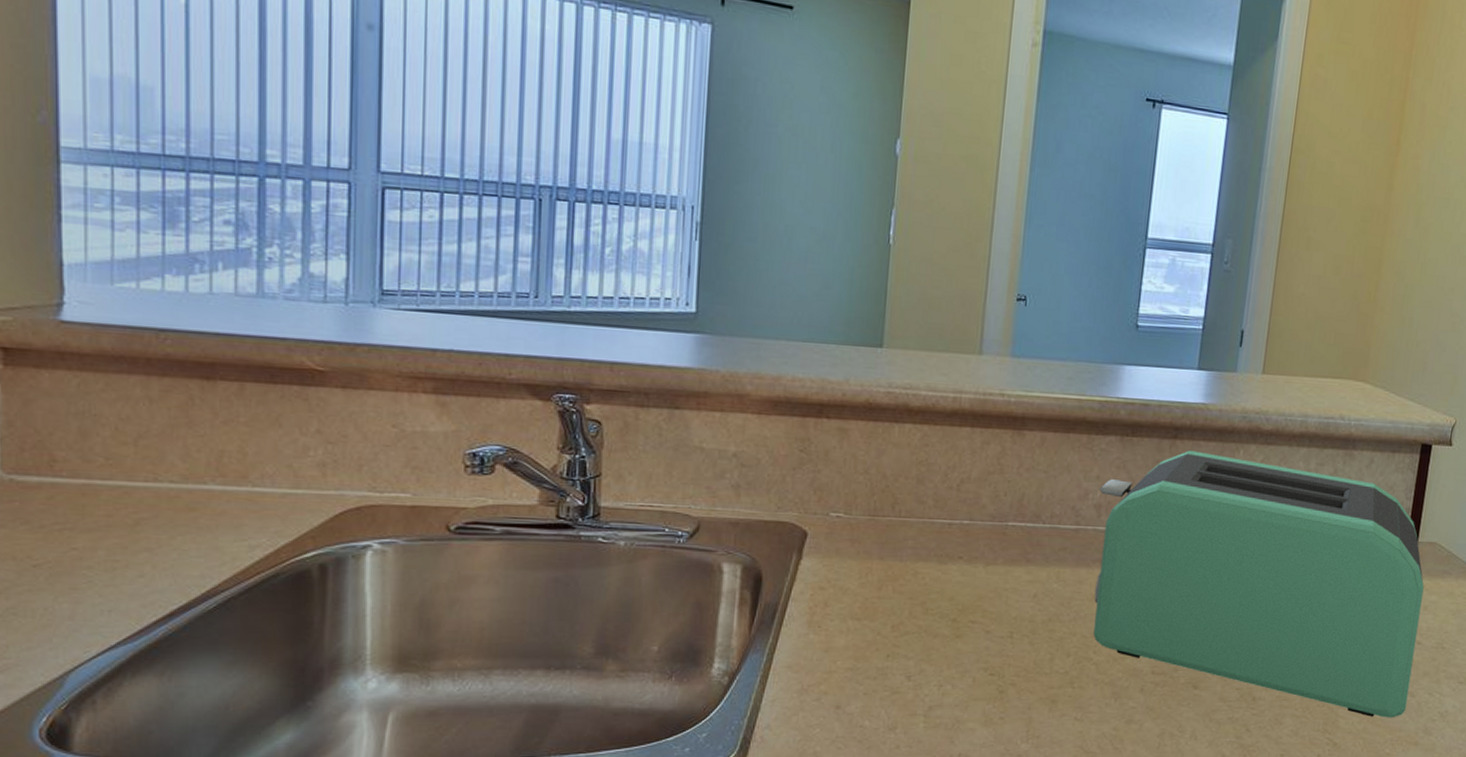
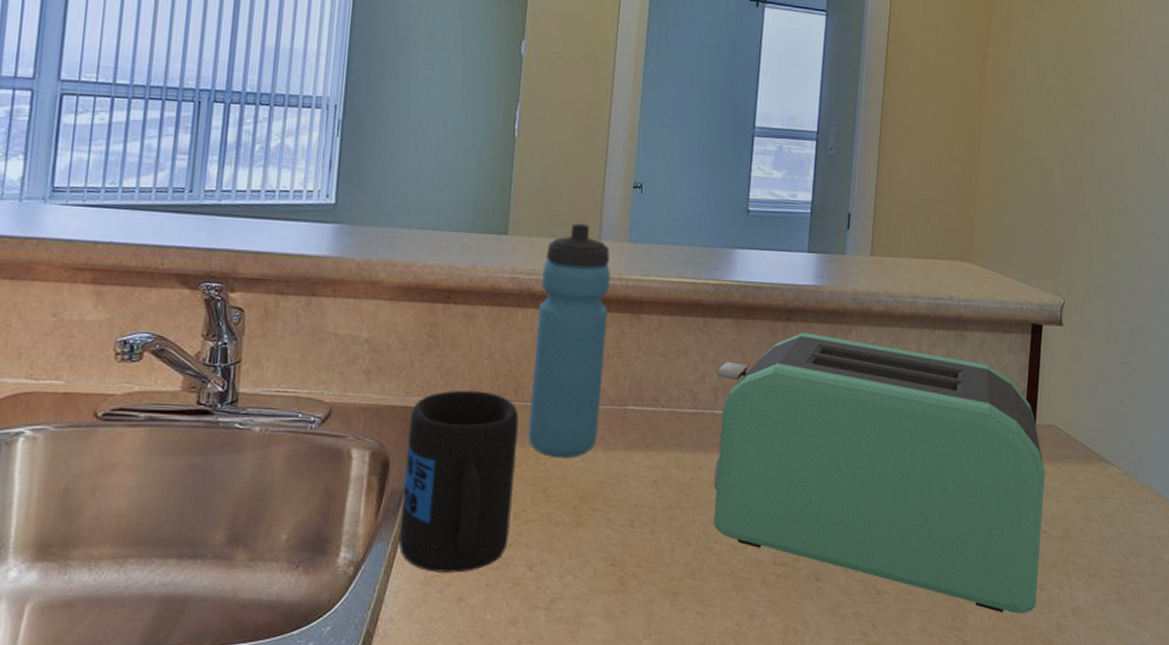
mug: none [773,505,896,682] -> present [398,390,519,573]
water bottle: none [905,336,992,573] -> present [527,223,611,459]

